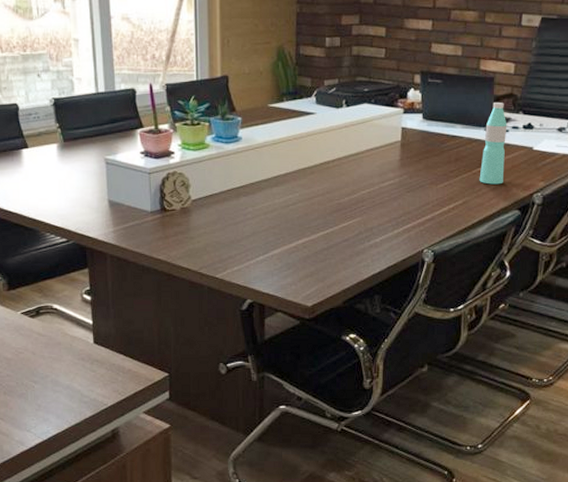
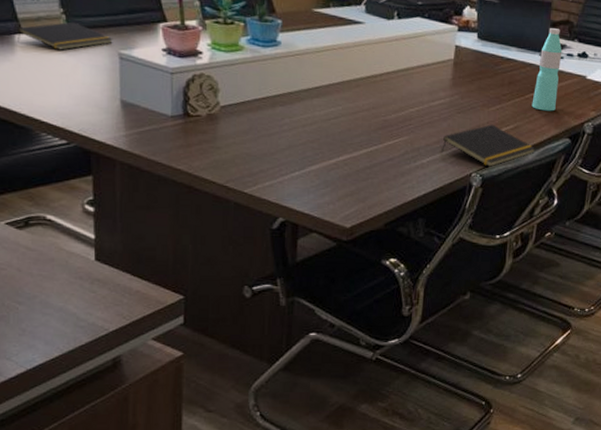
notepad: none [24,134,100,160] -> present [17,21,113,50]
notepad: none [393,201,486,242] -> present [441,124,536,167]

